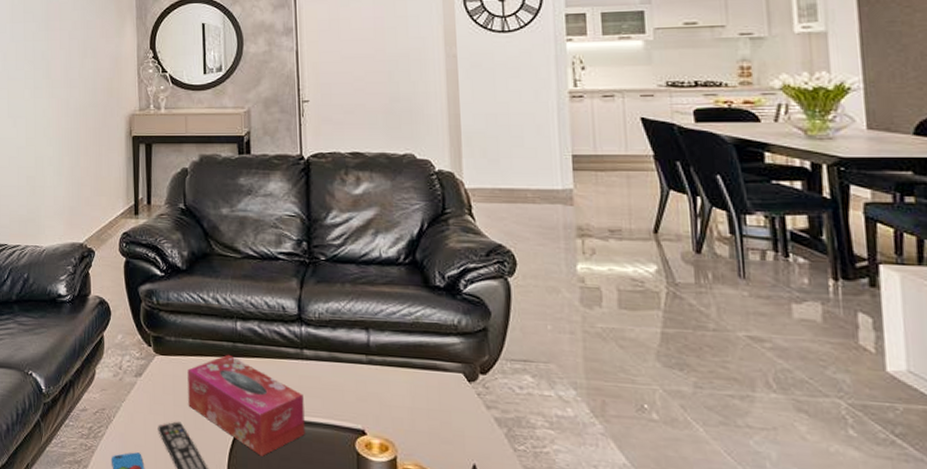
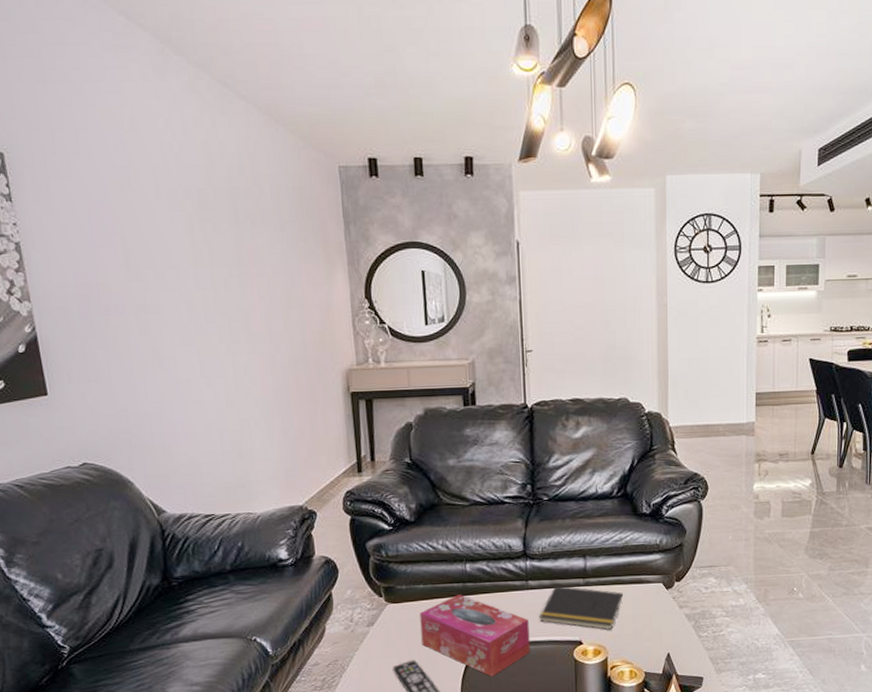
notepad: none [315,359,415,423] -> present [538,586,624,630]

